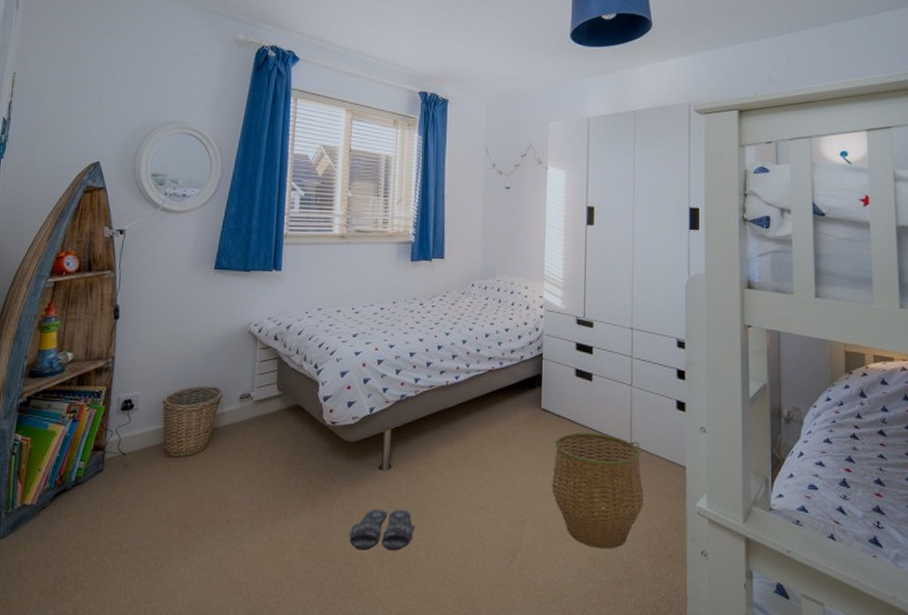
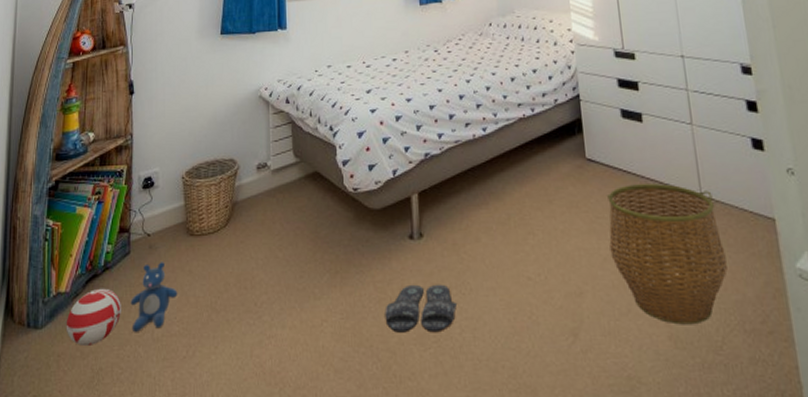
ball: none [29,502,91,555] -> present [66,288,121,345]
stuffed animal: none [100,480,150,545] -> present [130,262,178,333]

